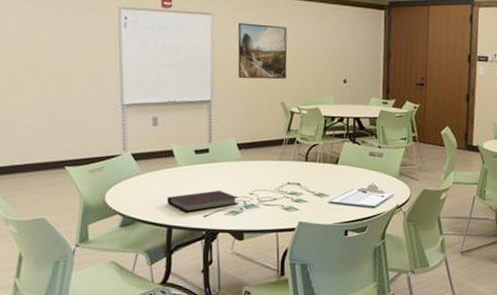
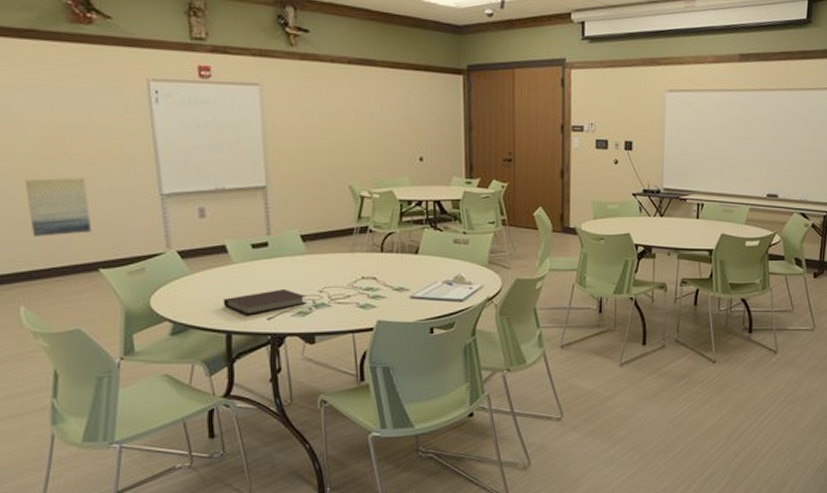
wall art: none [10,88,63,137] -> present [24,177,92,237]
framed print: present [237,22,288,80] -> none [291,94,353,160]

